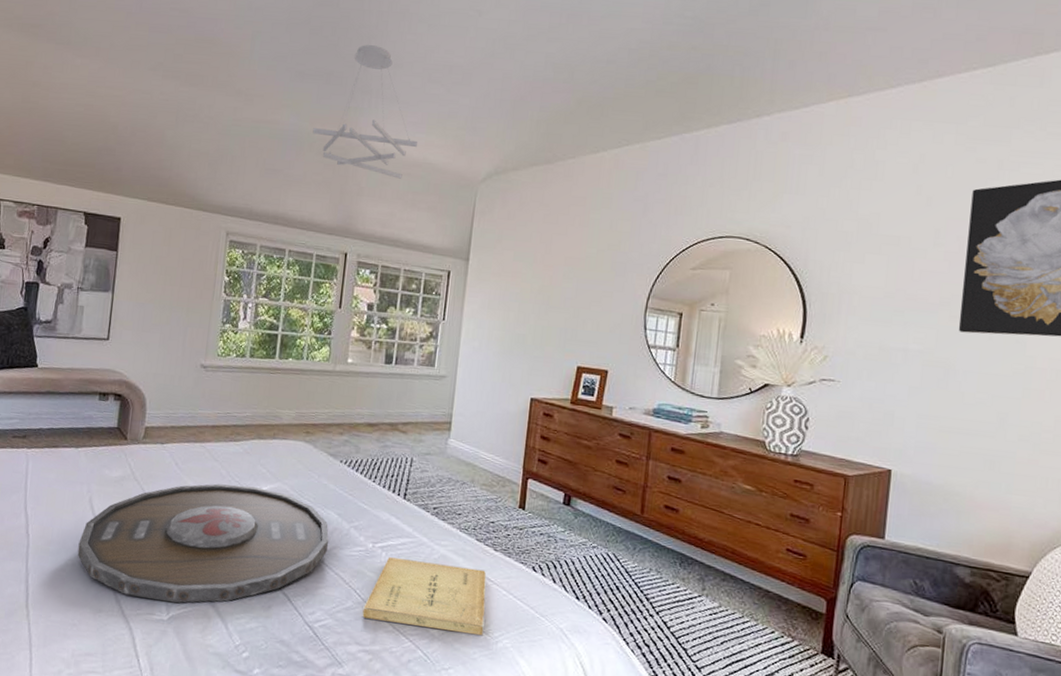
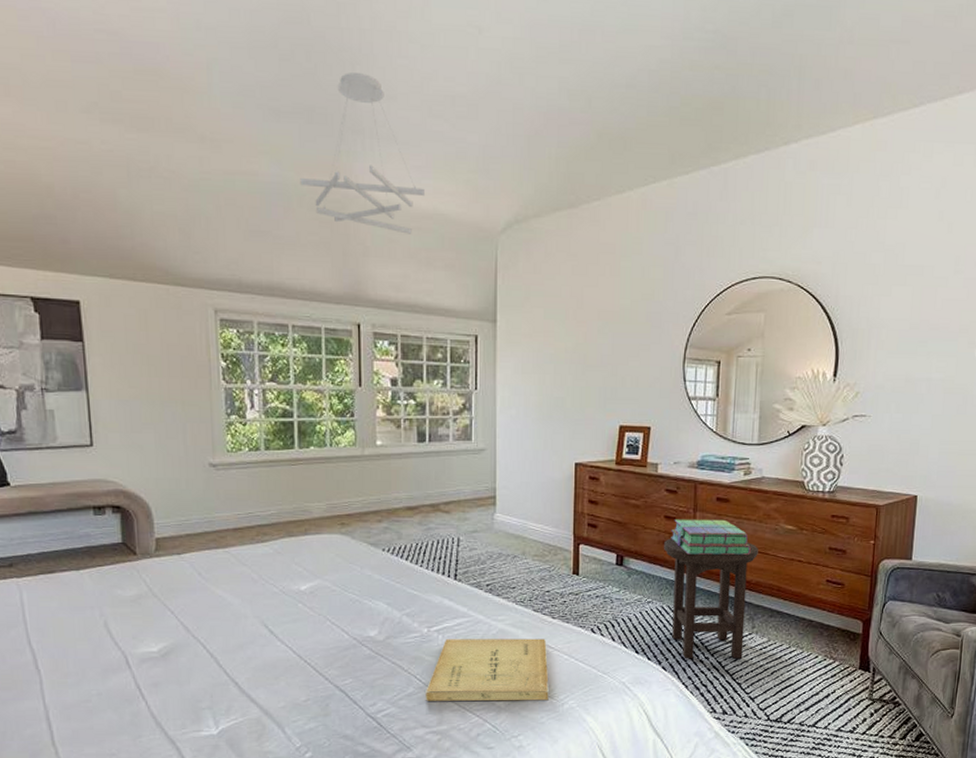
serving tray: present [77,483,329,604] -> none [101,588,380,717]
stool: none [613,483,713,622] -> present [664,538,758,659]
stack of books: none [621,464,705,511] -> present [671,519,751,555]

